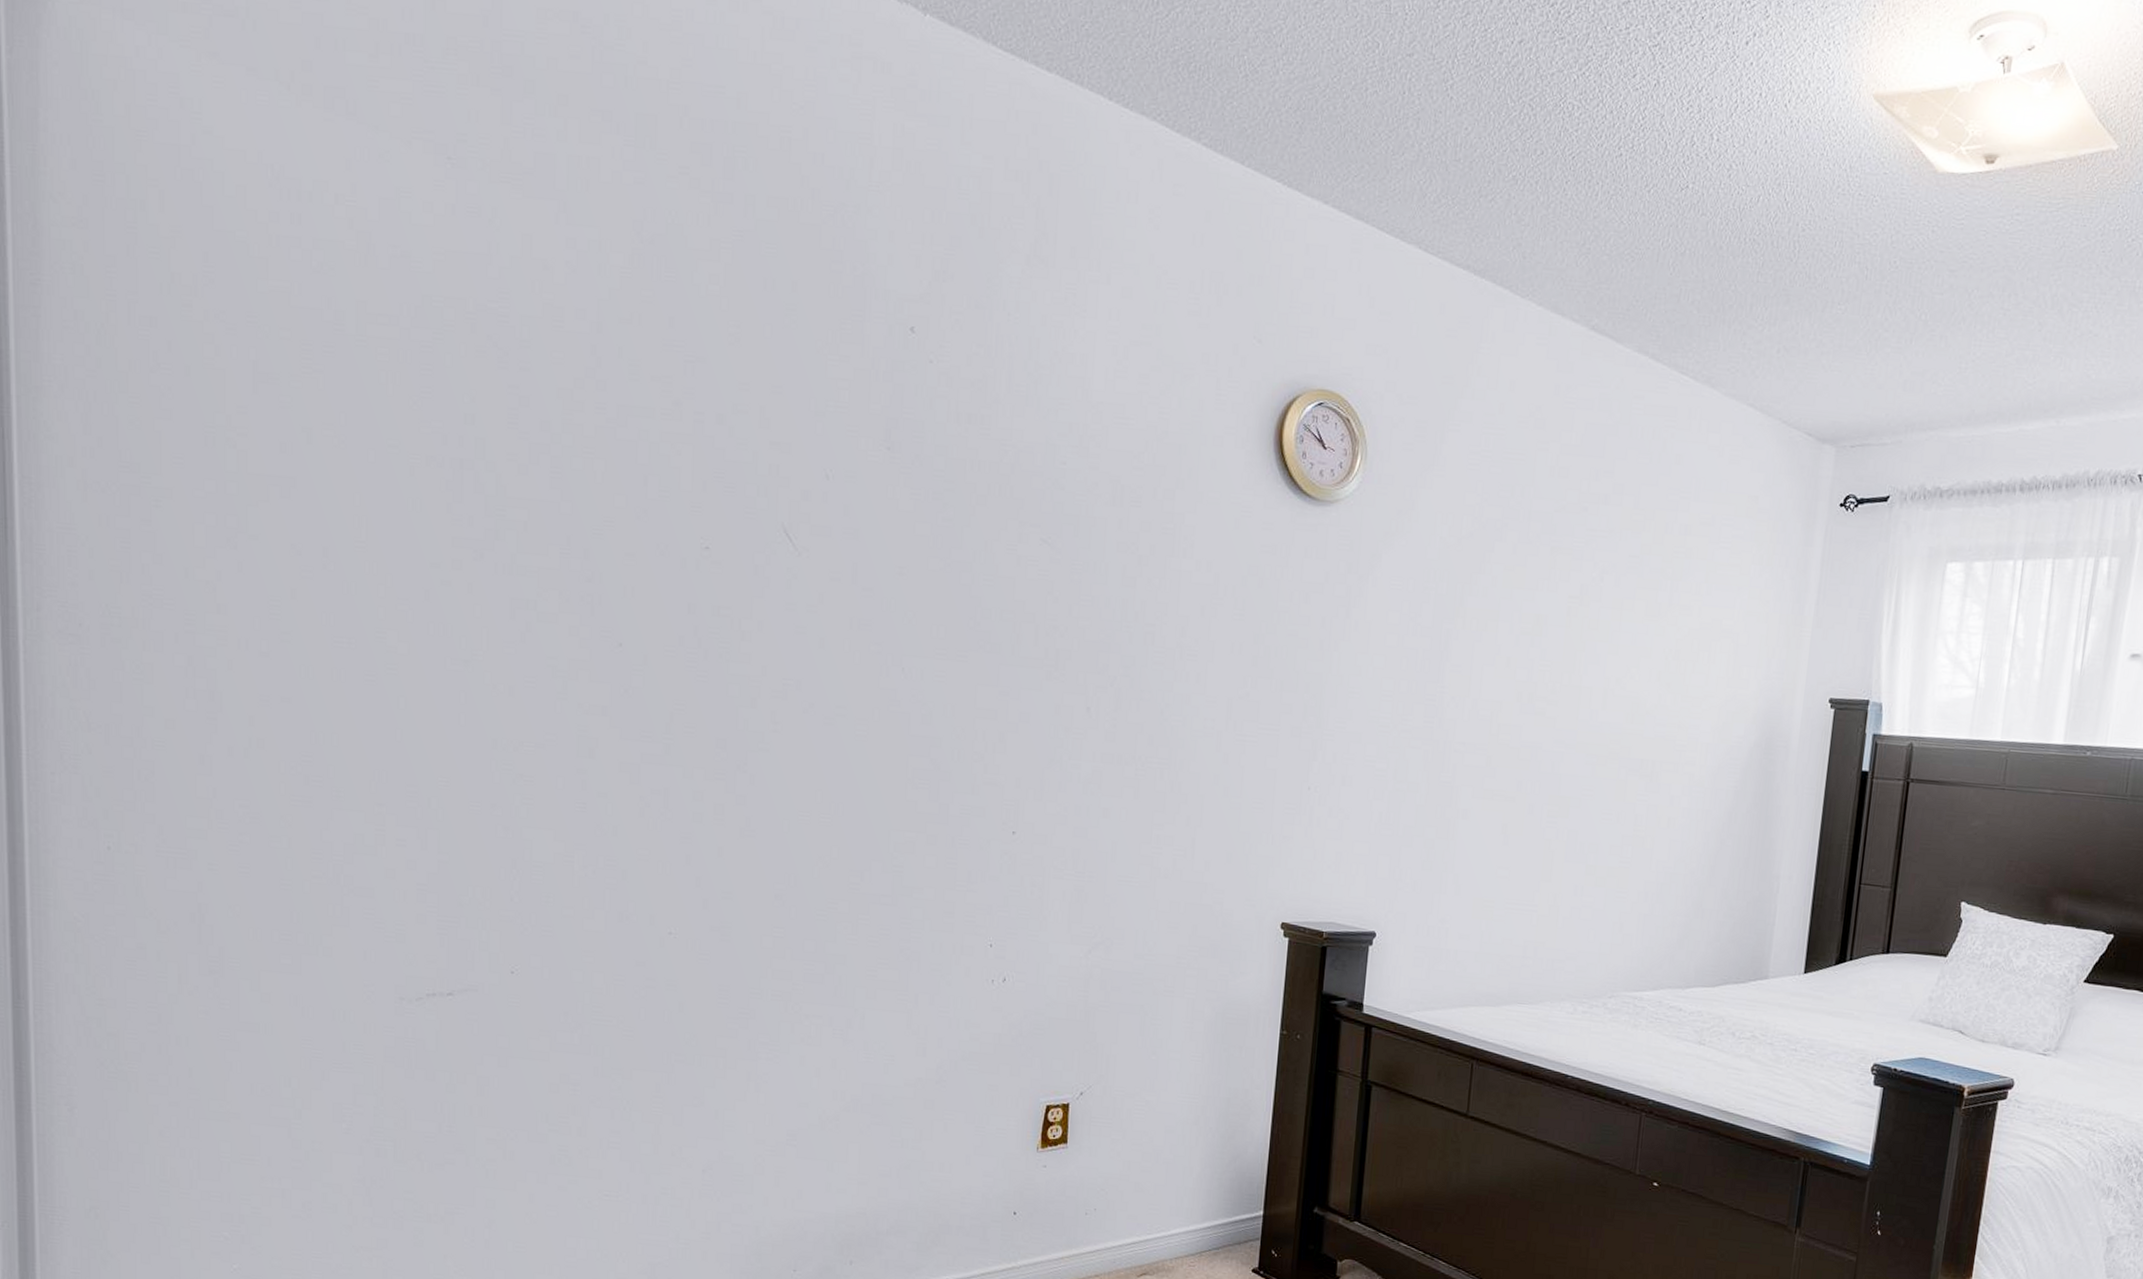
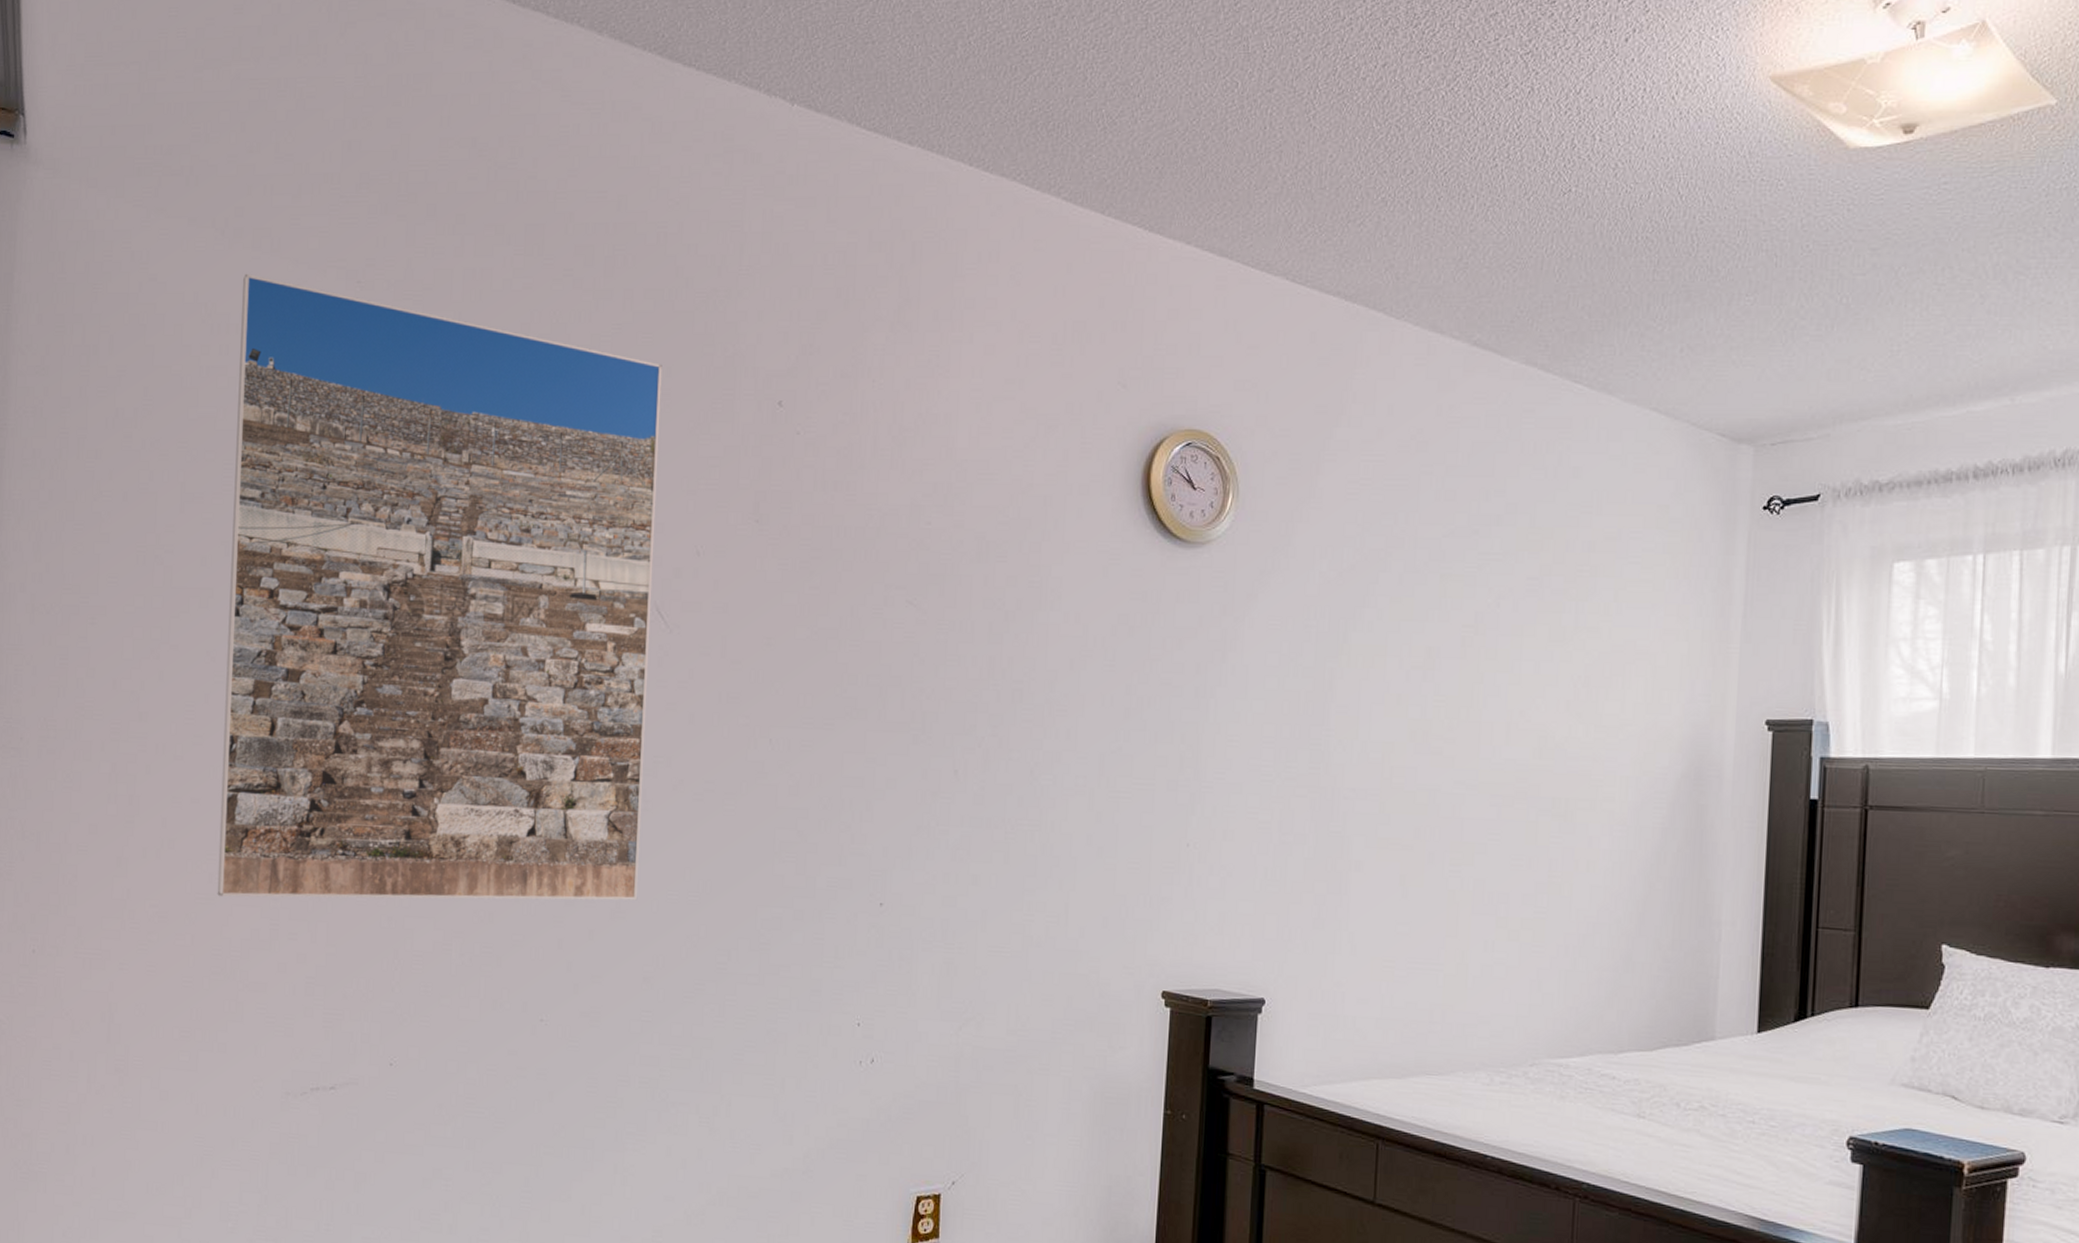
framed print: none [314,135,788,820] -> present [217,273,662,901]

